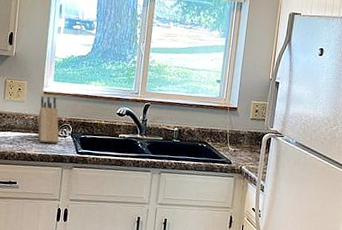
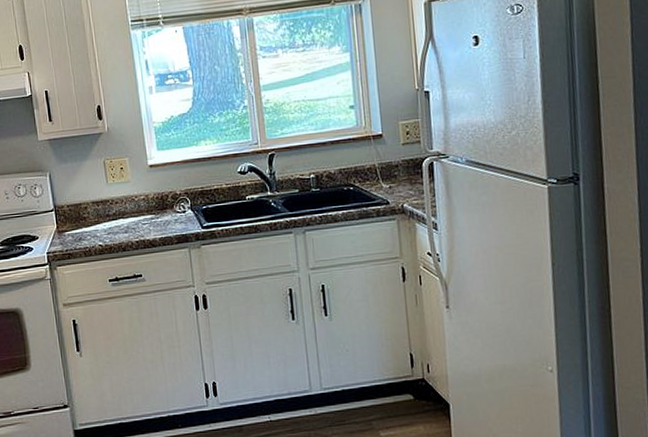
knife block: present [37,96,59,144] -> none [147,168,178,224]

